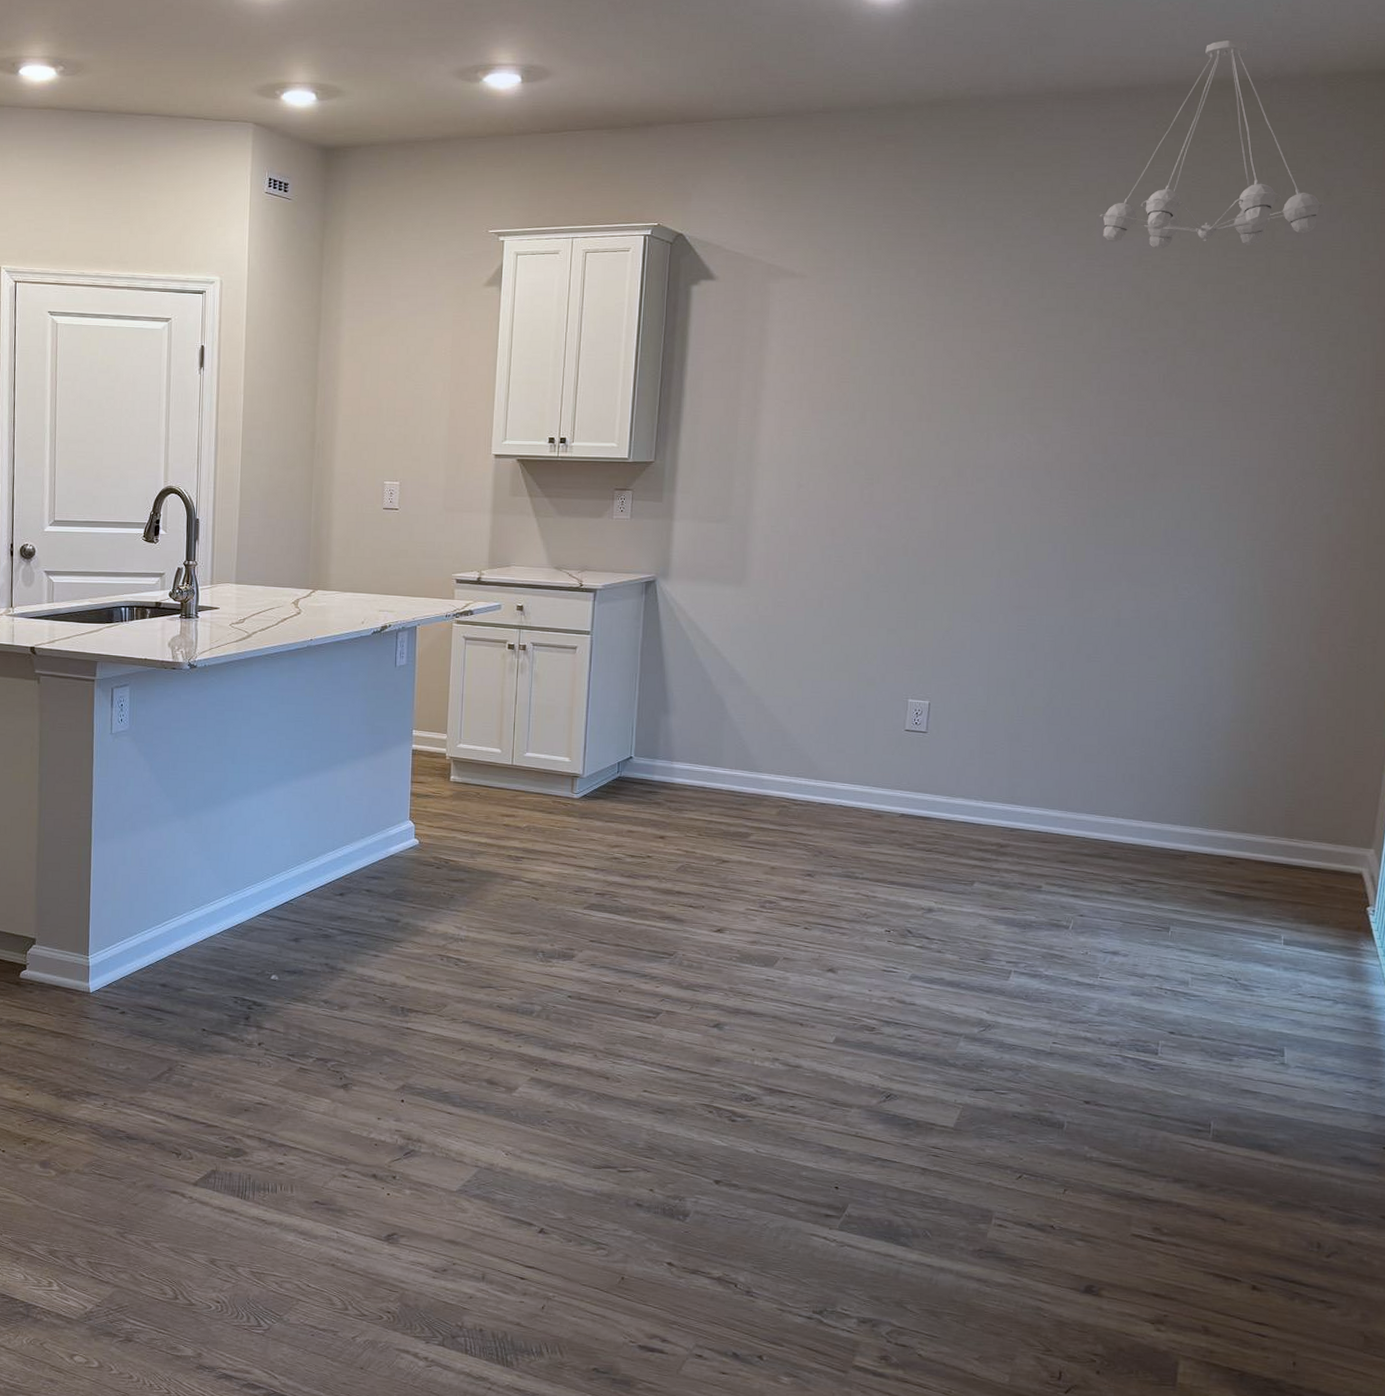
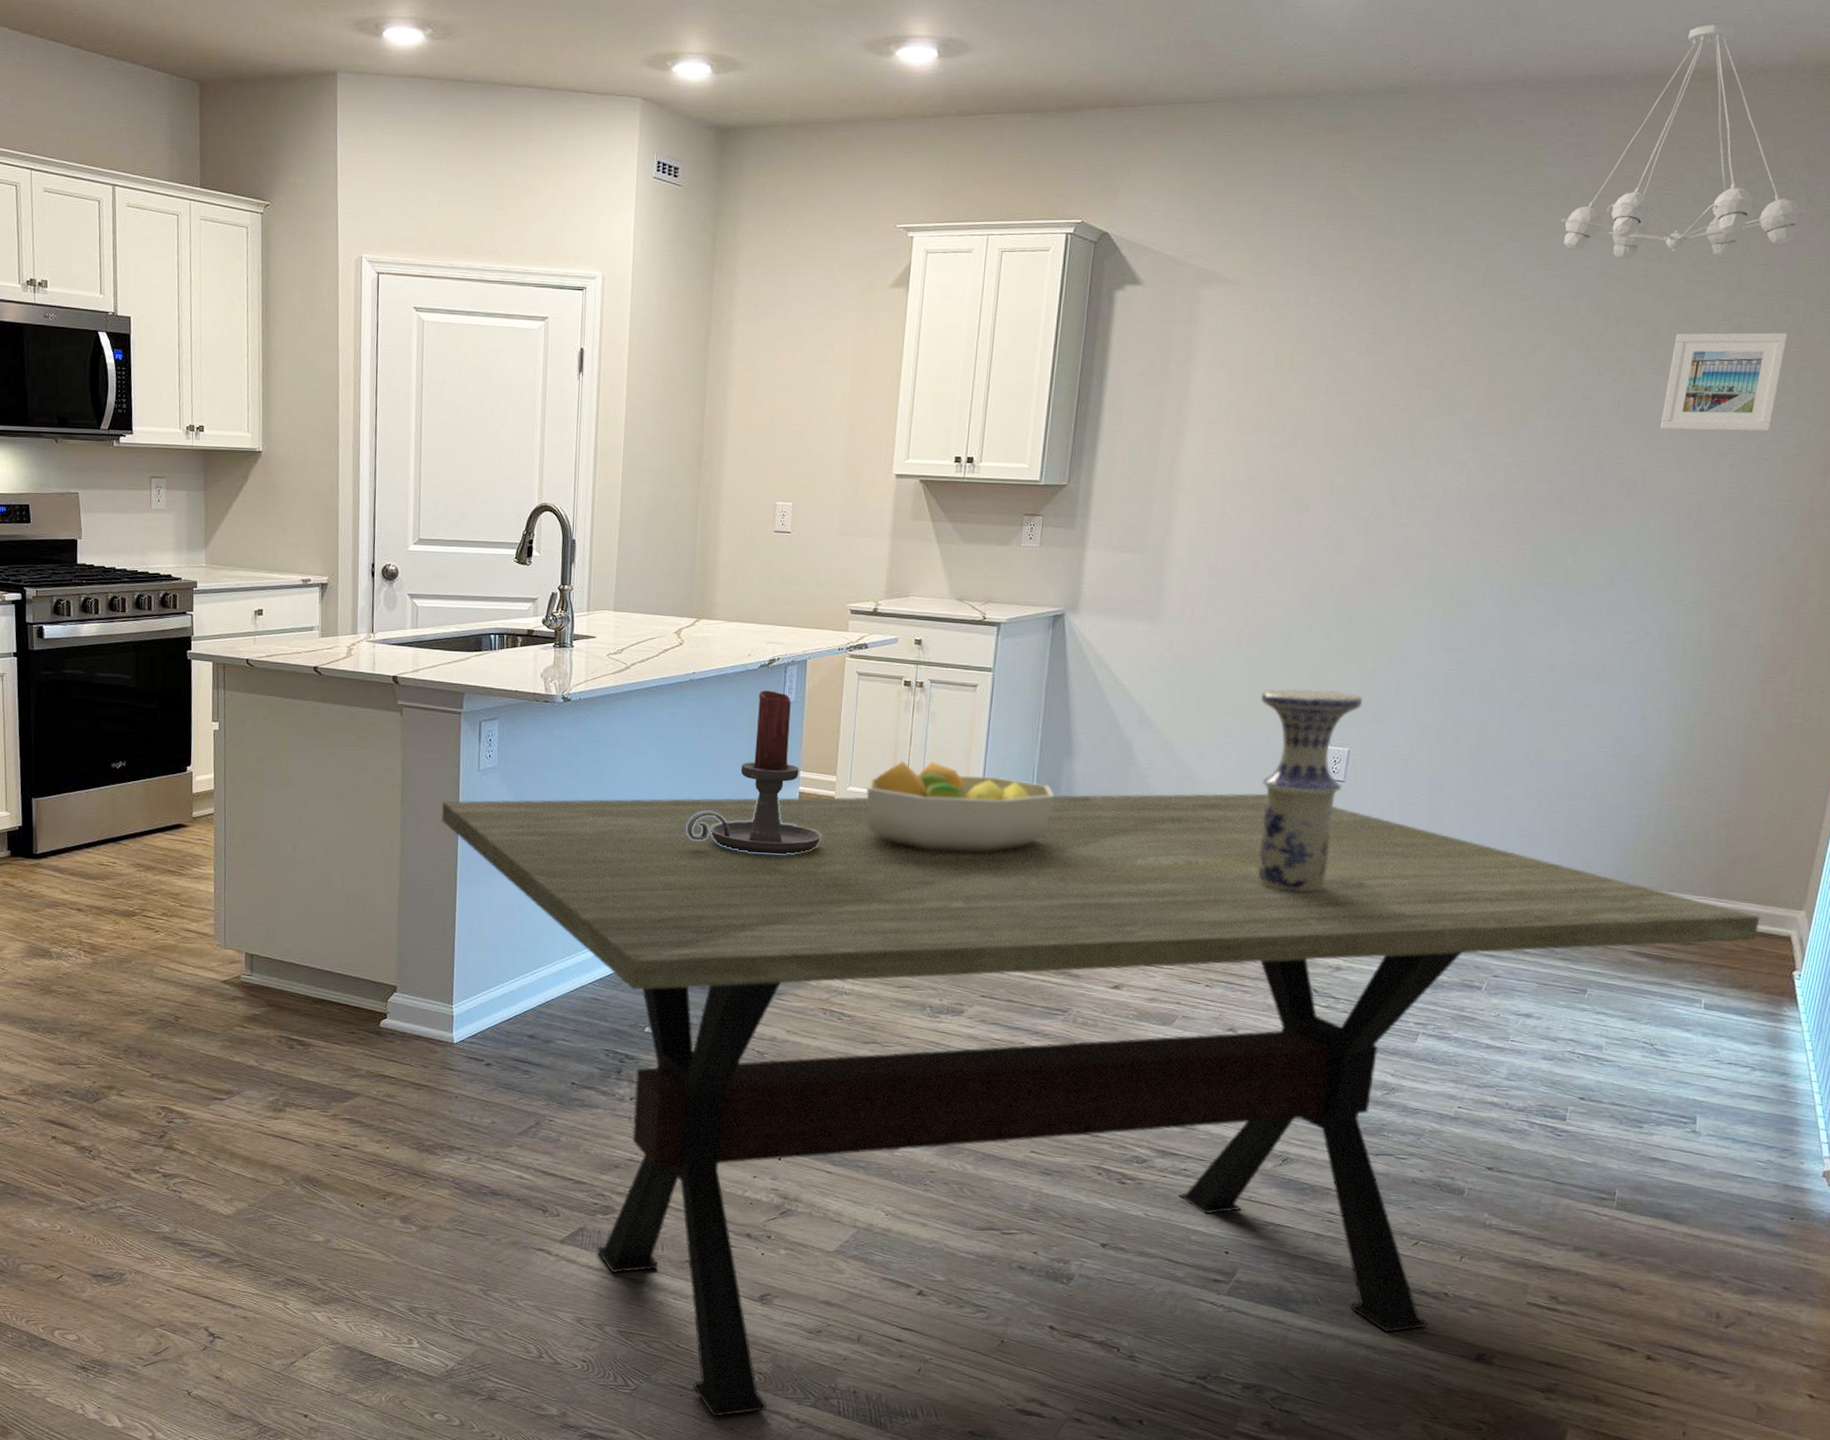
dining table: none [76,744,1331,1357] -> present [441,793,1760,1418]
candle holder: none [307,655,435,809] -> present [686,690,822,854]
fruit bowl: none [476,719,653,805] -> present [866,761,1055,853]
vase: none [844,646,940,838] -> present [1257,688,1362,892]
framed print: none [1203,312,1317,403] -> present [1660,332,1788,432]

